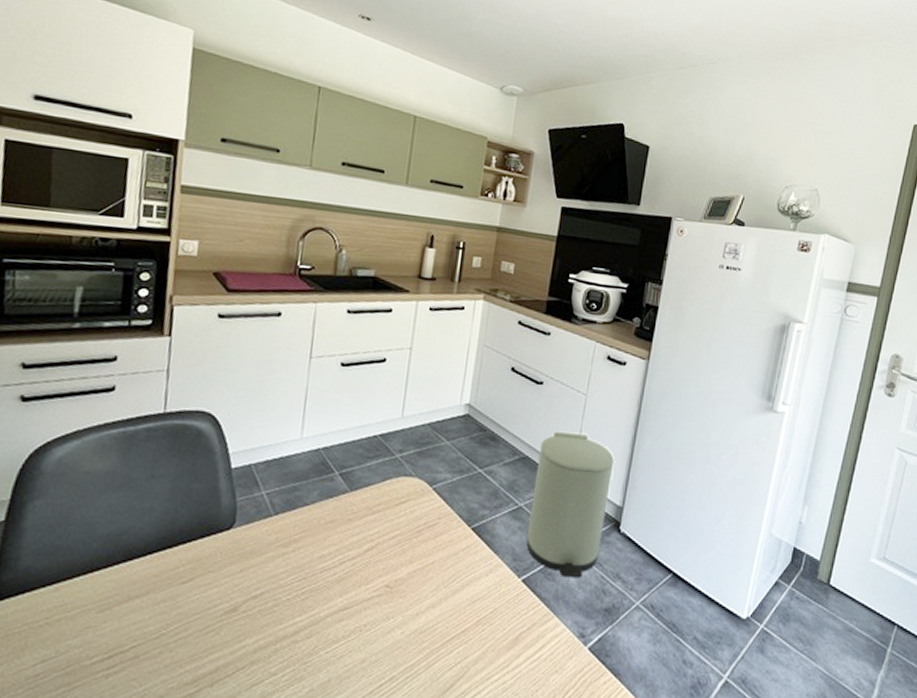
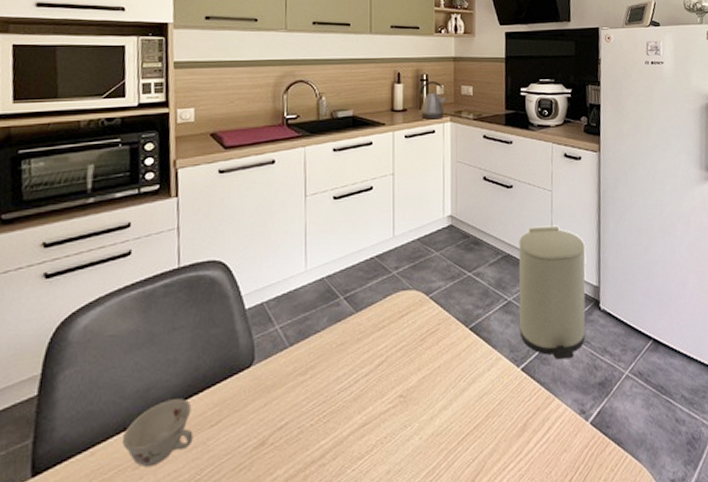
teacup: none [87,548,164,613] -> present [121,398,193,468]
kettle: none [448,250,484,295] -> present [418,80,448,120]

